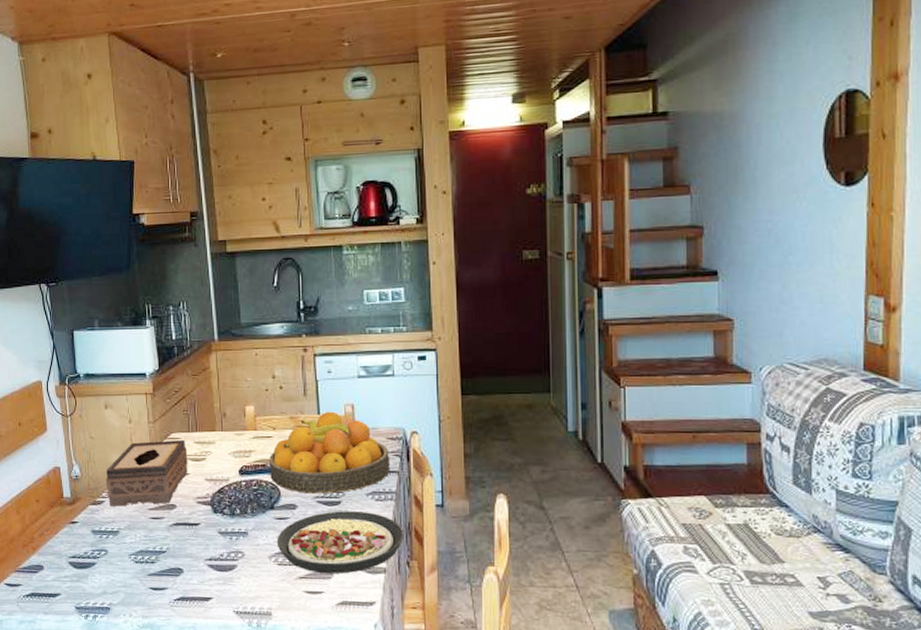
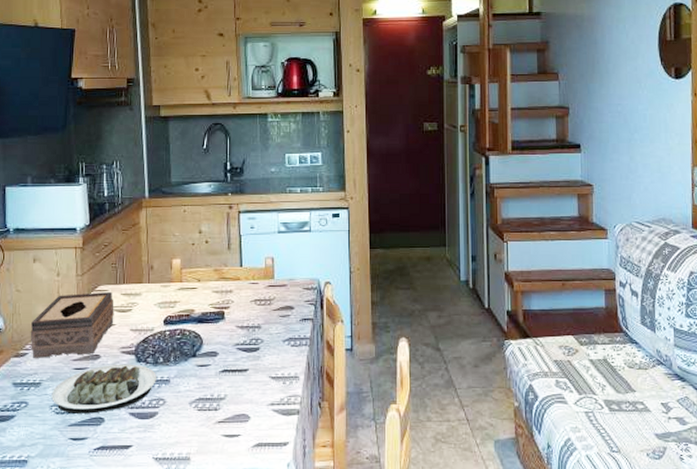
plate: none [130,514,234,564] -> present [51,364,156,414]
fruit bowl: present [269,411,391,494] -> none [193,264,306,341]
plate: present [277,511,404,574] -> none [197,357,317,416]

